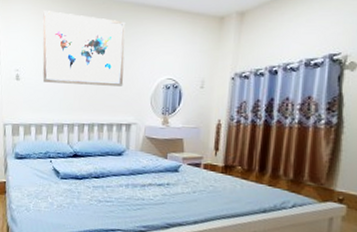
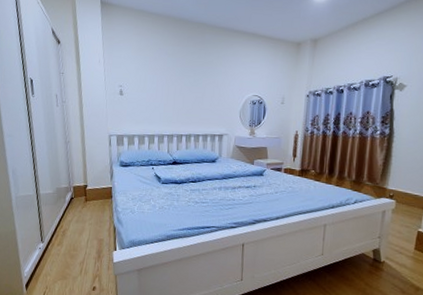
wall art: present [42,11,126,87] -> none [143,32,218,102]

